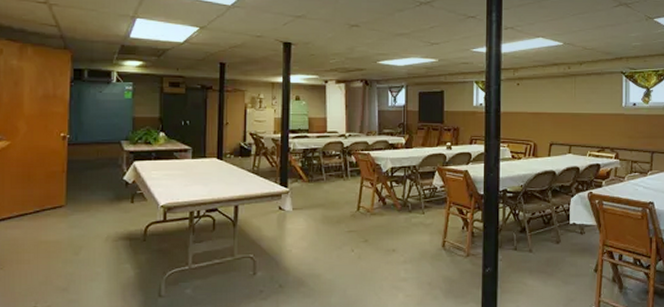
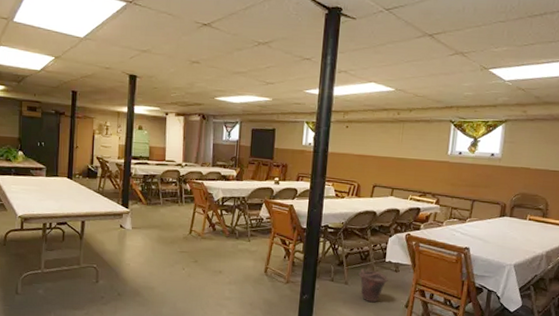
bucket: none [543,233,574,270] -> present [358,268,388,303]

